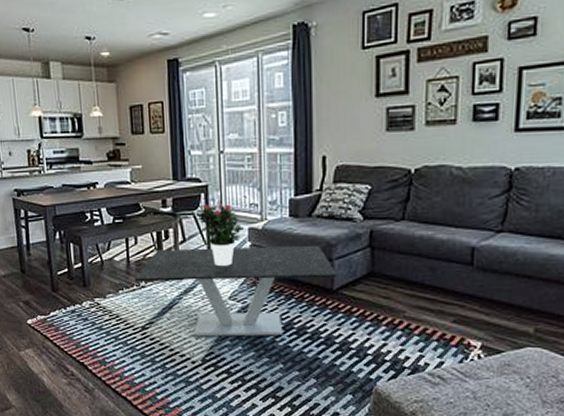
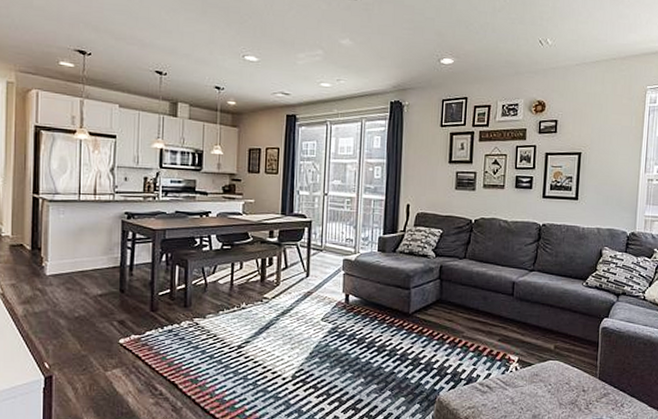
coffee table: present [134,245,338,337] -> none [235,274,414,355]
potted flower: present [195,202,245,266] -> none [298,236,340,291]

